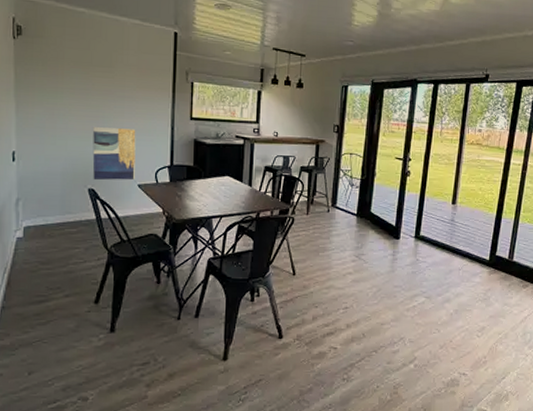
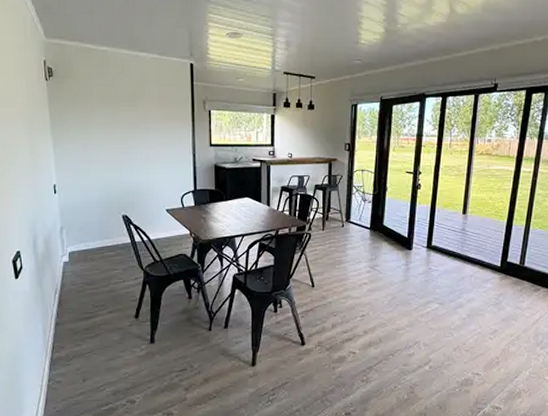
wall art: present [92,126,136,181] -> none [123,157,163,208]

